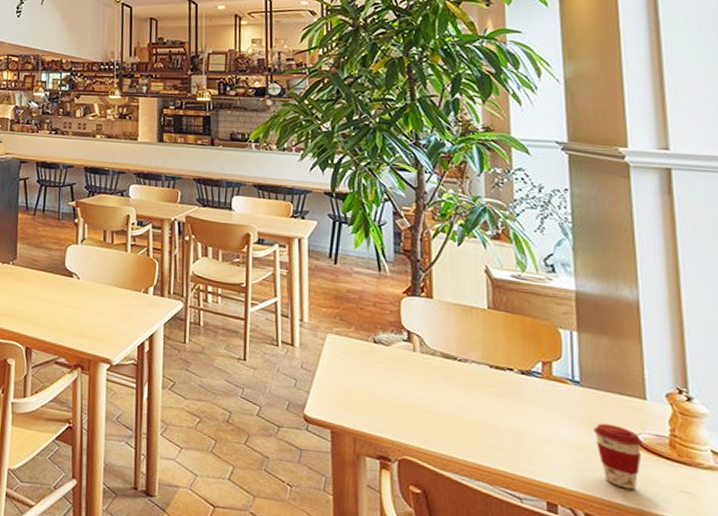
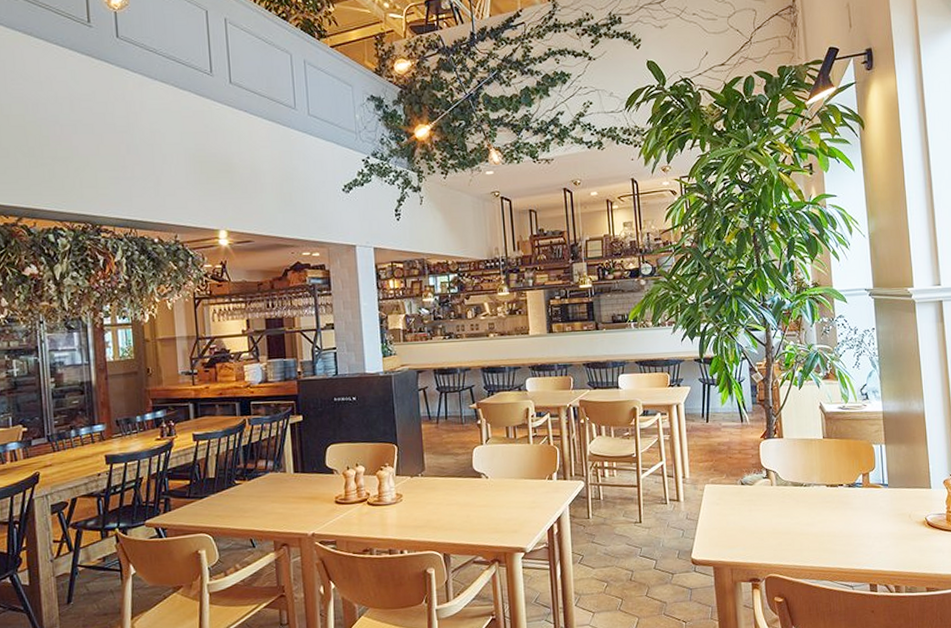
coffee cup: present [593,423,642,490] -> none [898,512,930,560]

